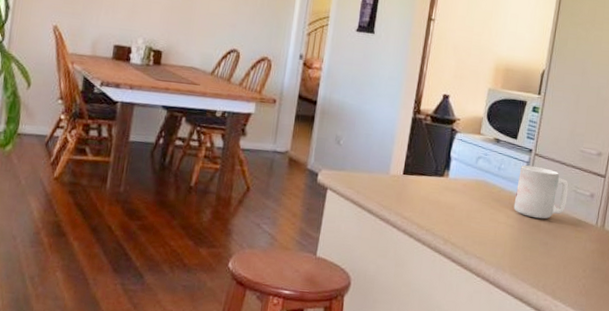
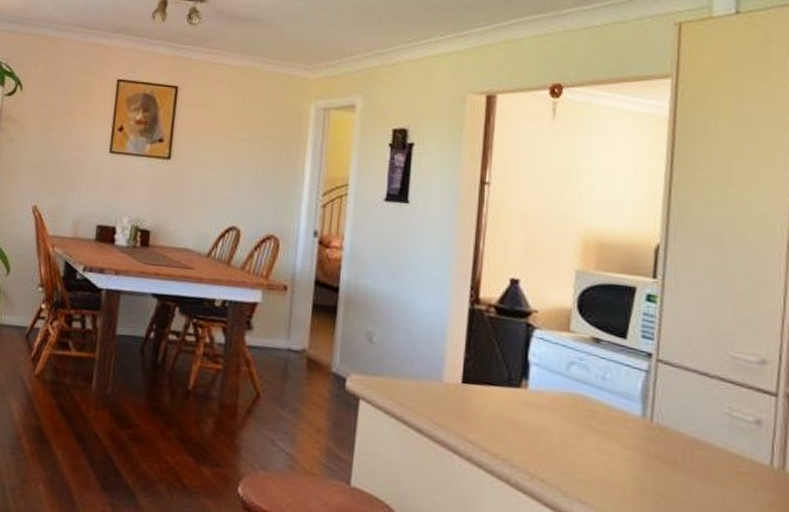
mug: present [514,165,569,219] -> none [631,374,718,453]

